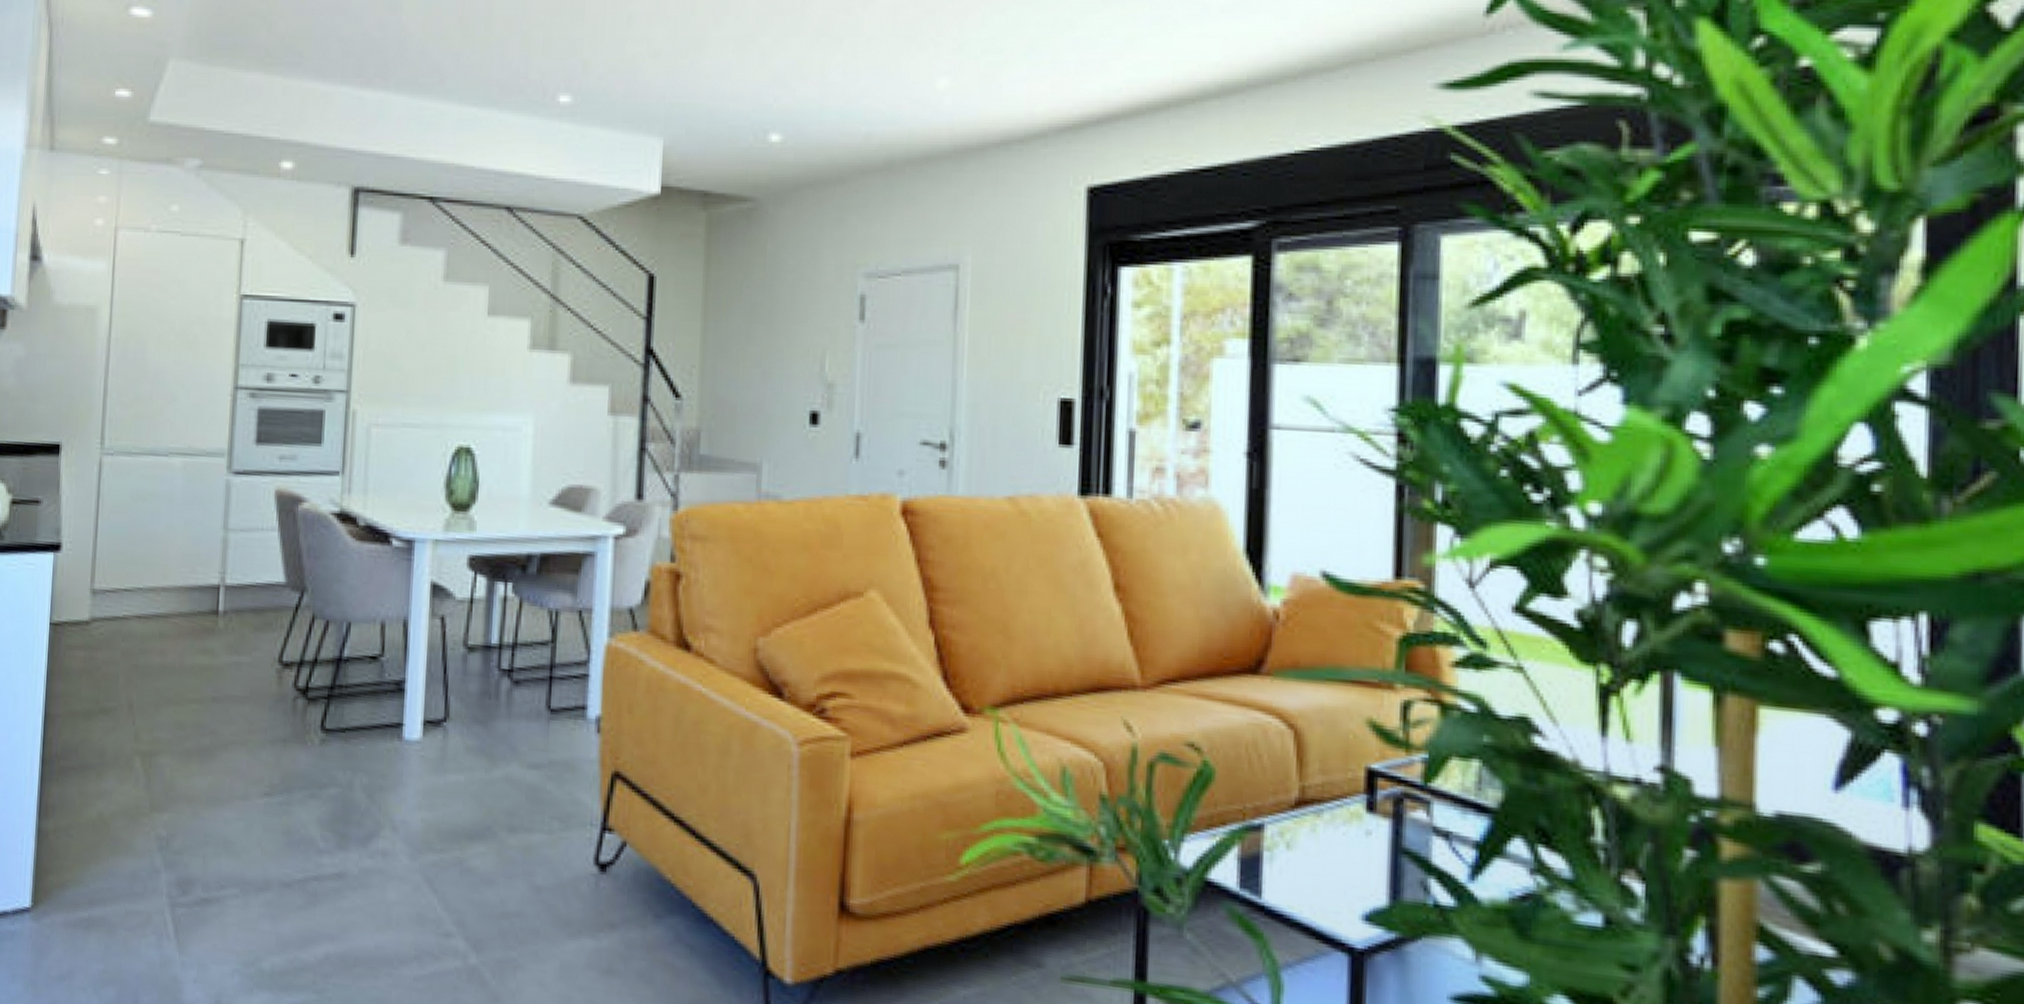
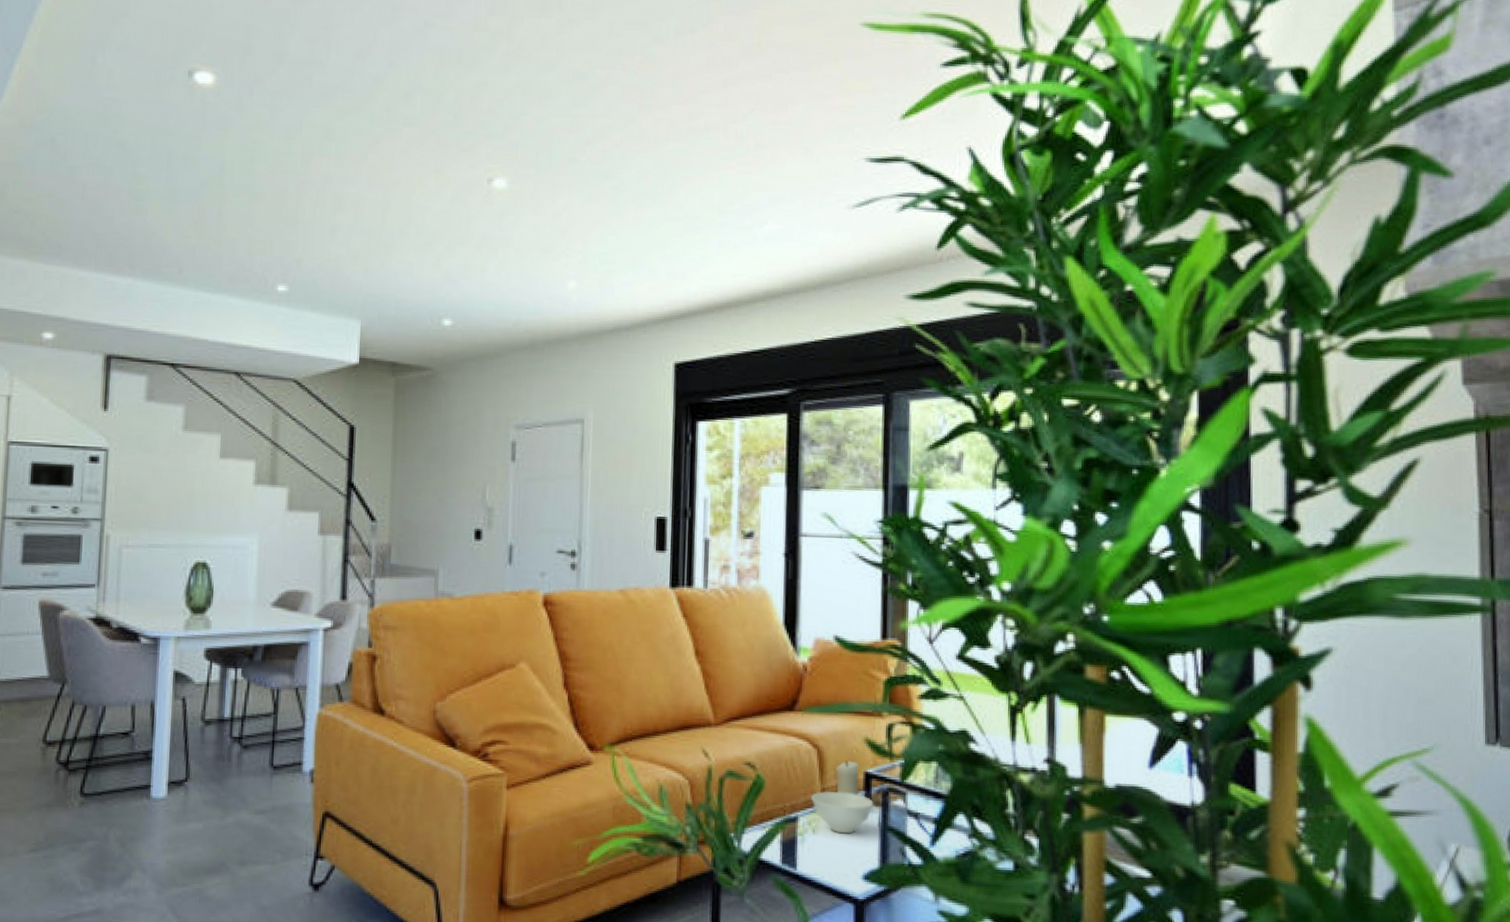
bowl: none [1284,790,1380,854] -> present [811,791,874,834]
candle: none [1322,749,1359,800] -> present [836,760,860,795]

